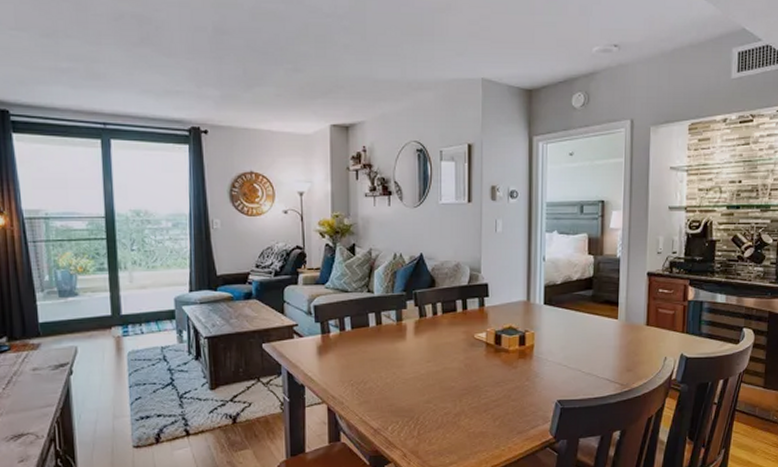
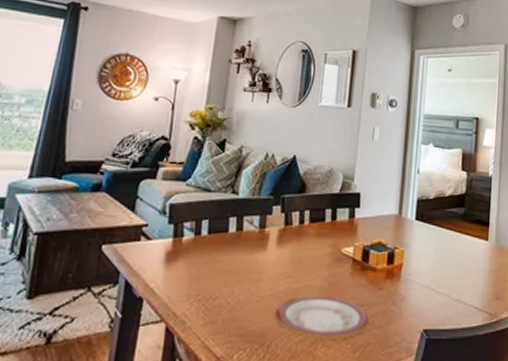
plate: none [420,375,507,411] -> present [274,295,370,339]

